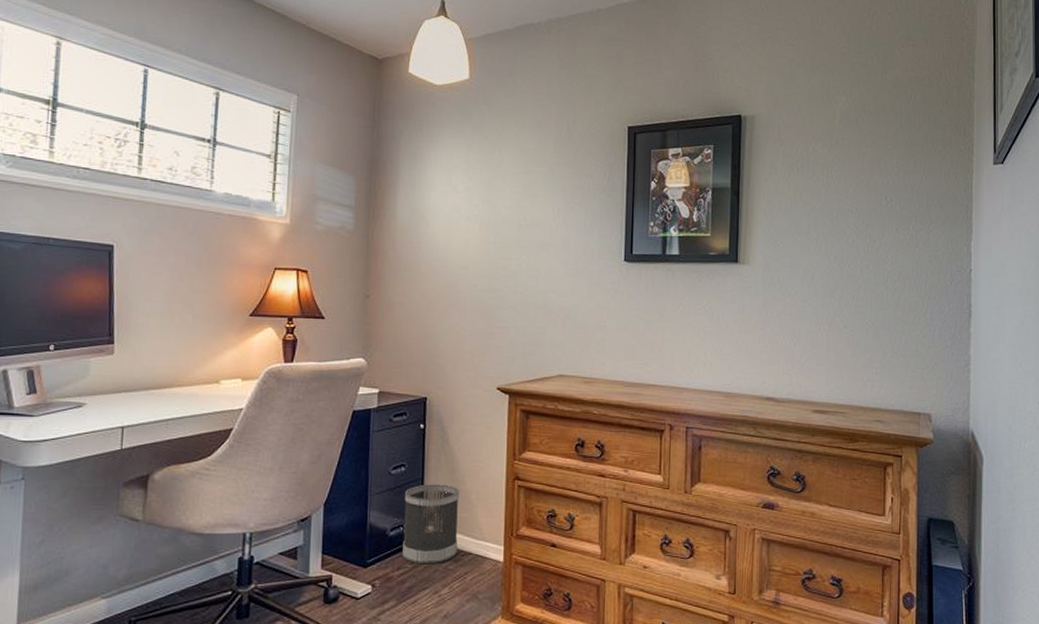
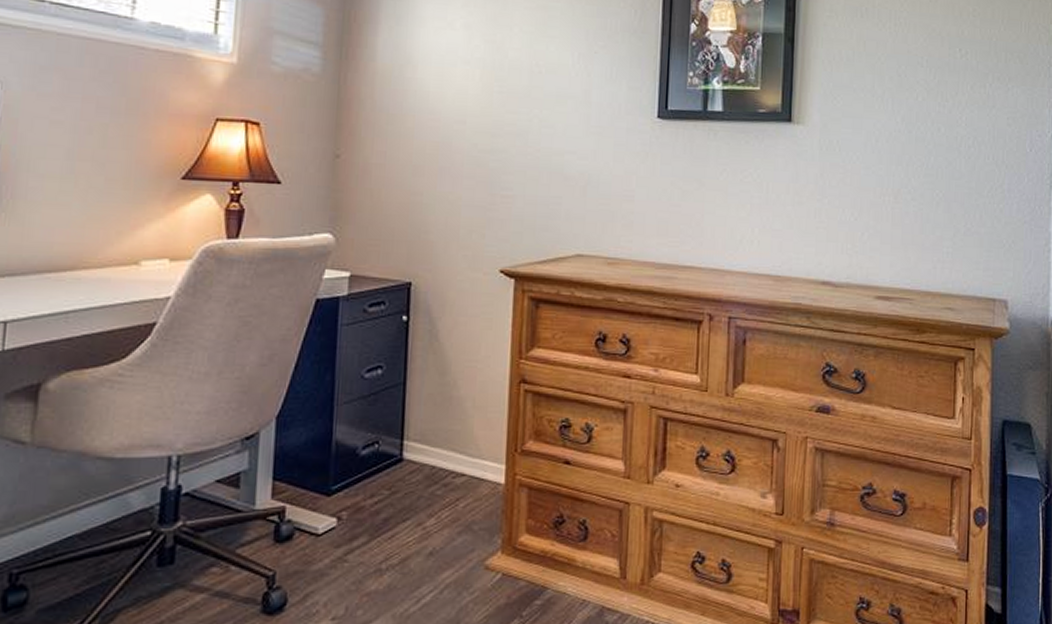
wastebasket: present [402,484,460,564] -> none [377,390,451,490]

